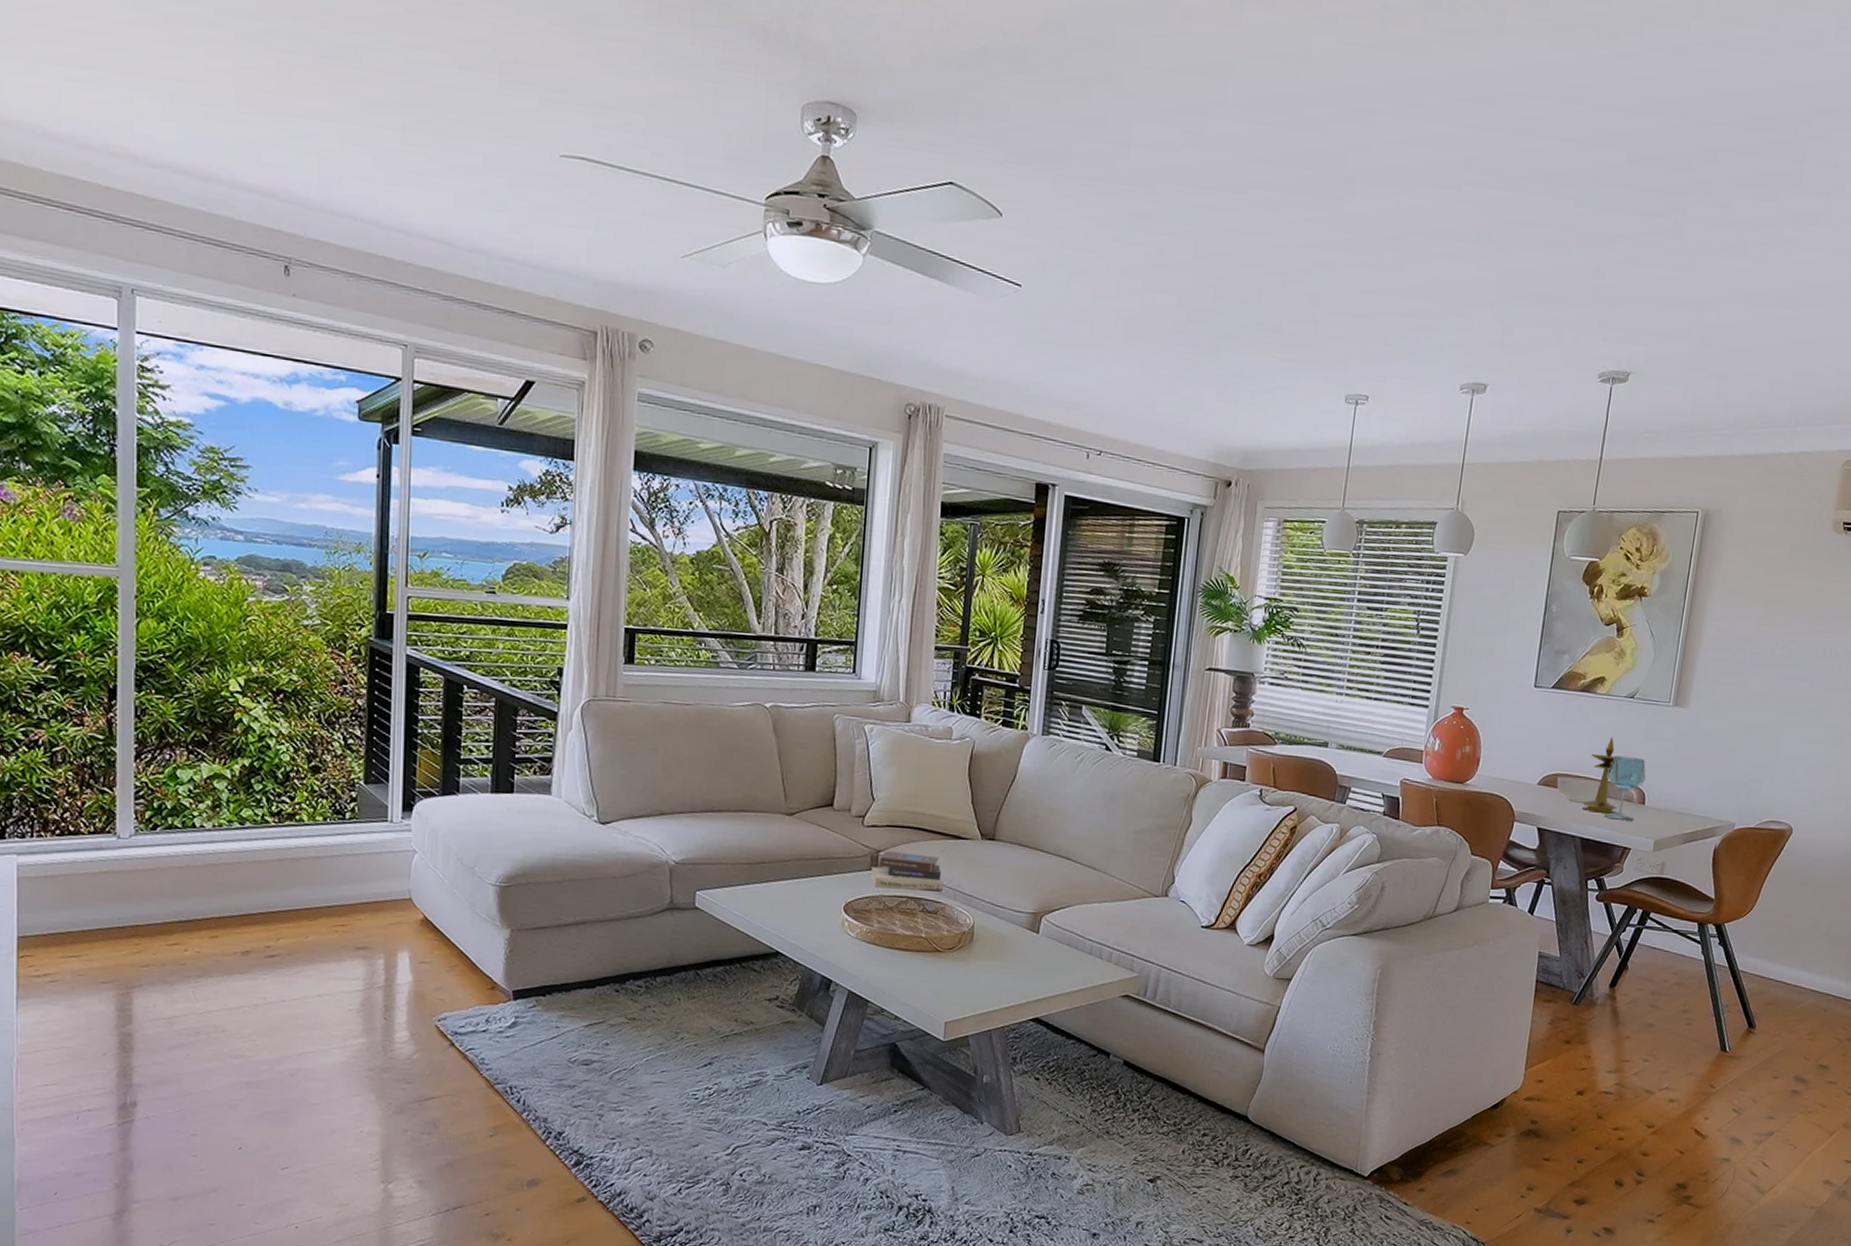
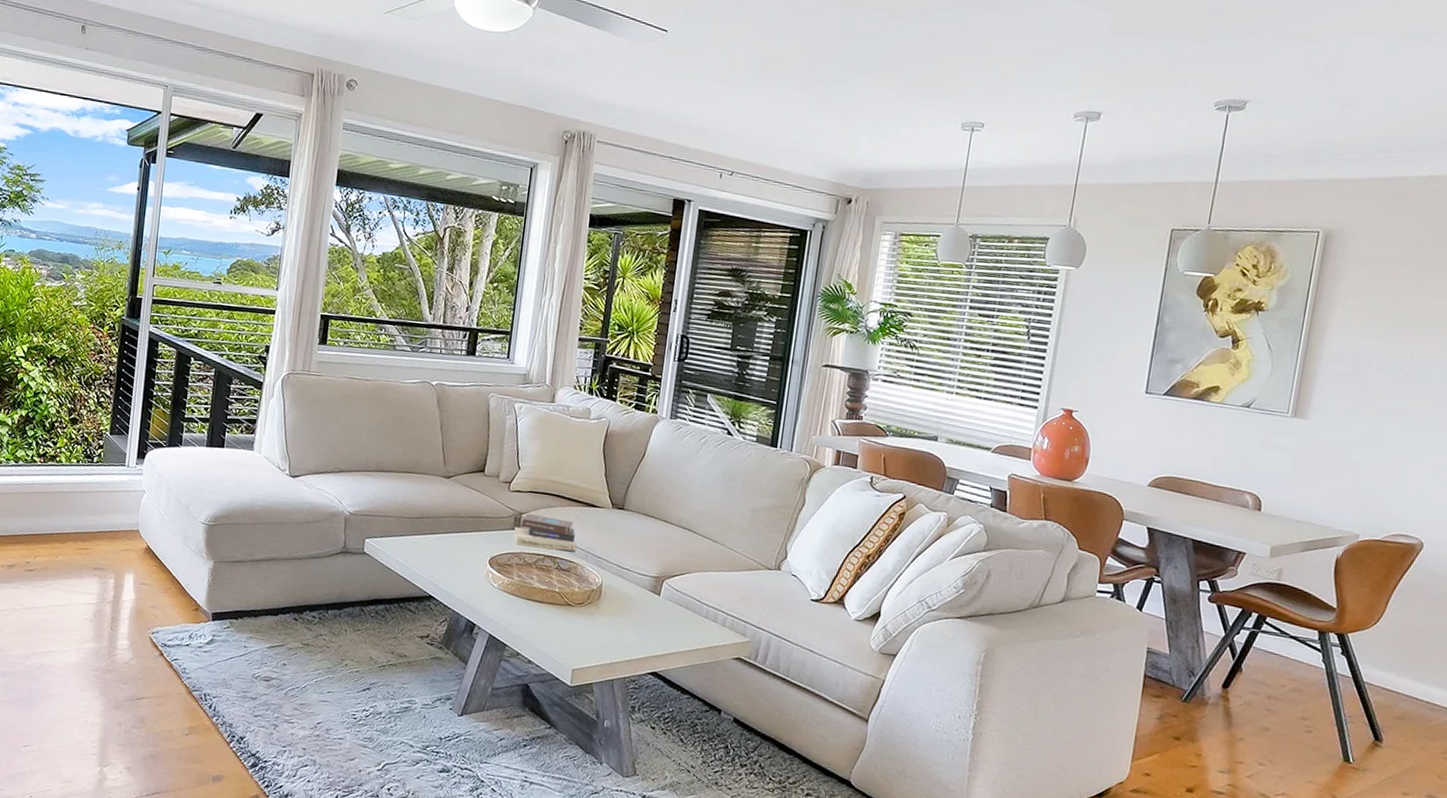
bowl: present [1556,776,1601,804] -> none [1167,479,1214,507]
candlestick: present [1582,736,1617,814] -> none [1195,443,1231,519]
wine glass: present [1604,755,1647,821] -> none [1217,462,1263,526]

